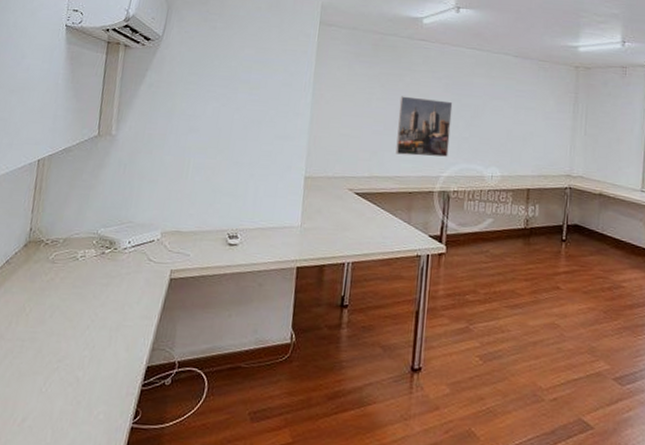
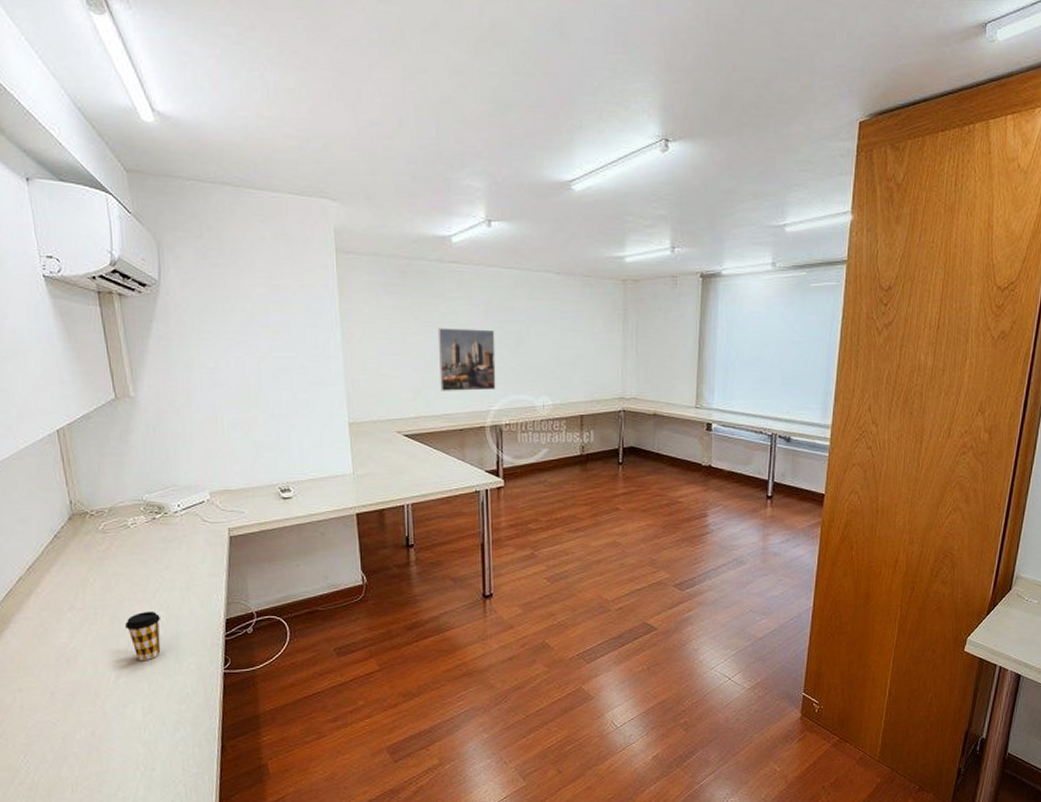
coffee cup: none [45,349,84,404] -> present [124,611,161,660]

